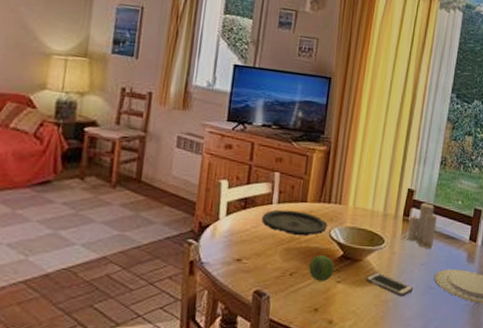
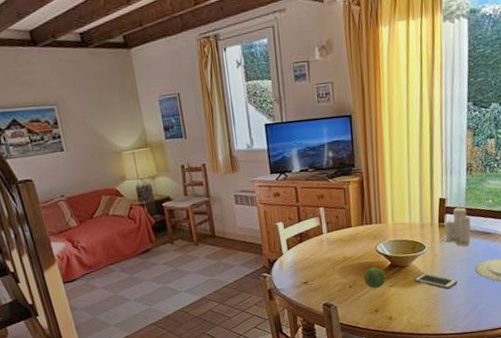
plate: present [262,209,328,237] -> none [317,235,373,256]

